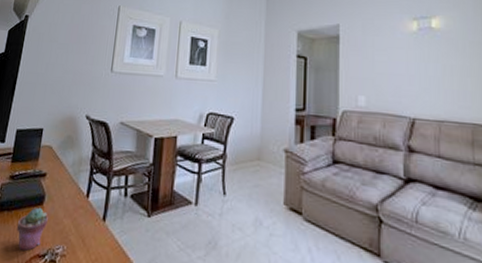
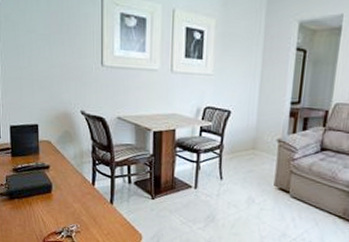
potted succulent: present [16,207,48,252] -> none [29,194,58,230]

